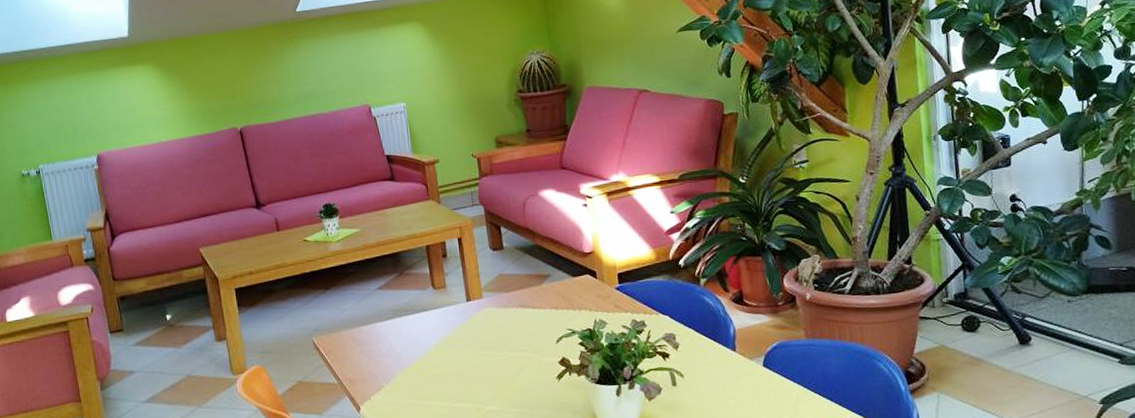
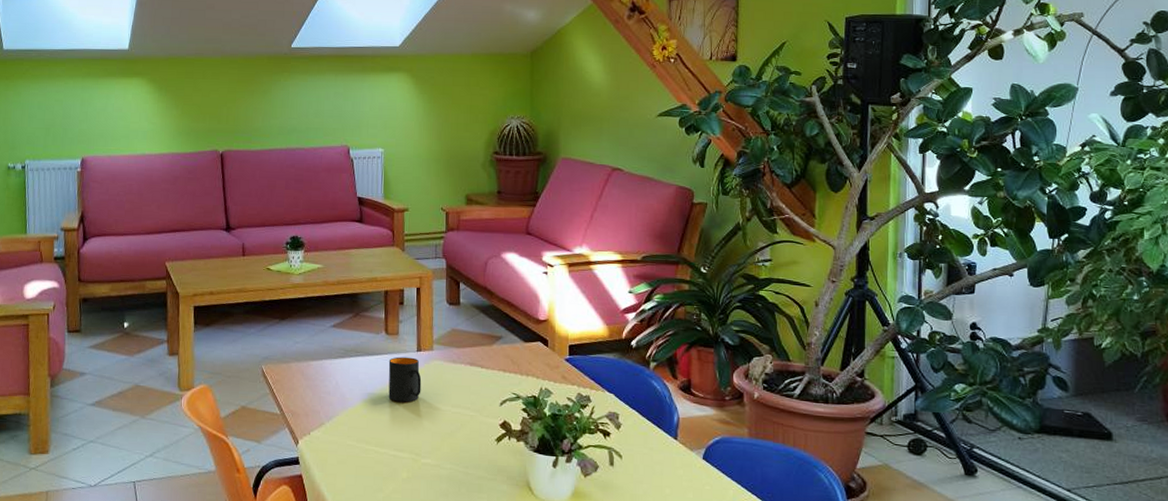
mug: none [439,308,476,354] -> present [388,356,422,402]

